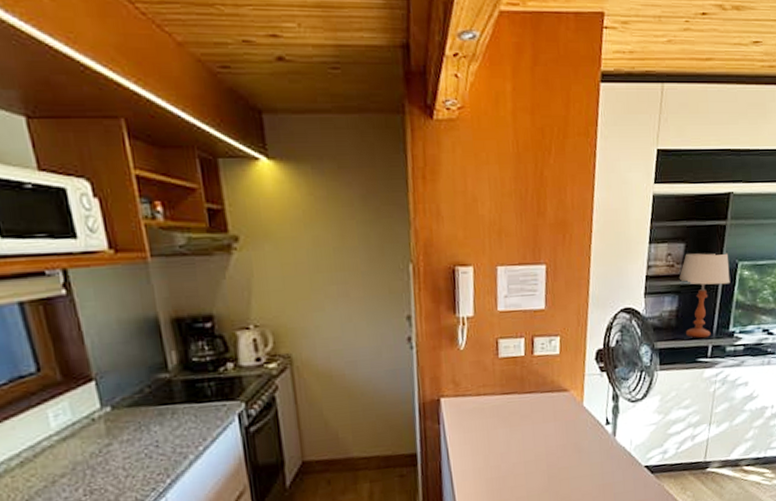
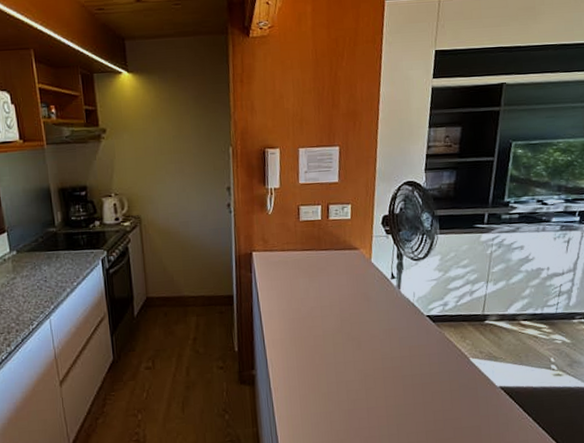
table lamp: present [678,252,730,339] -> none [455,134,505,208]

